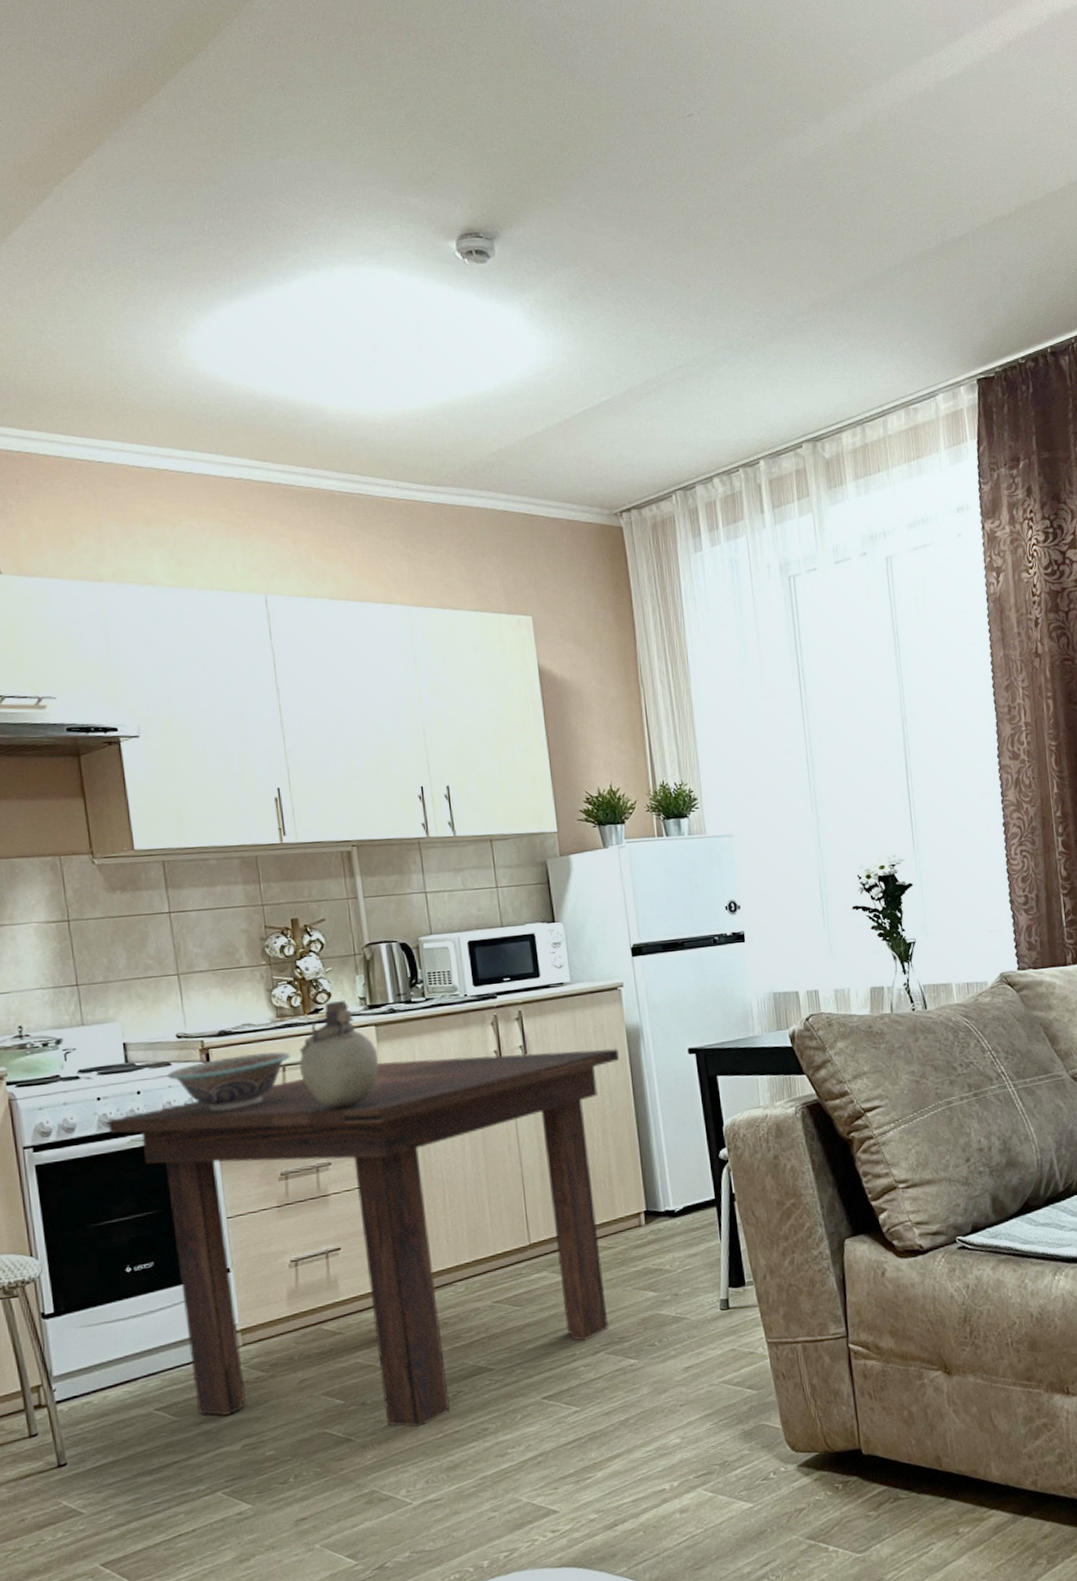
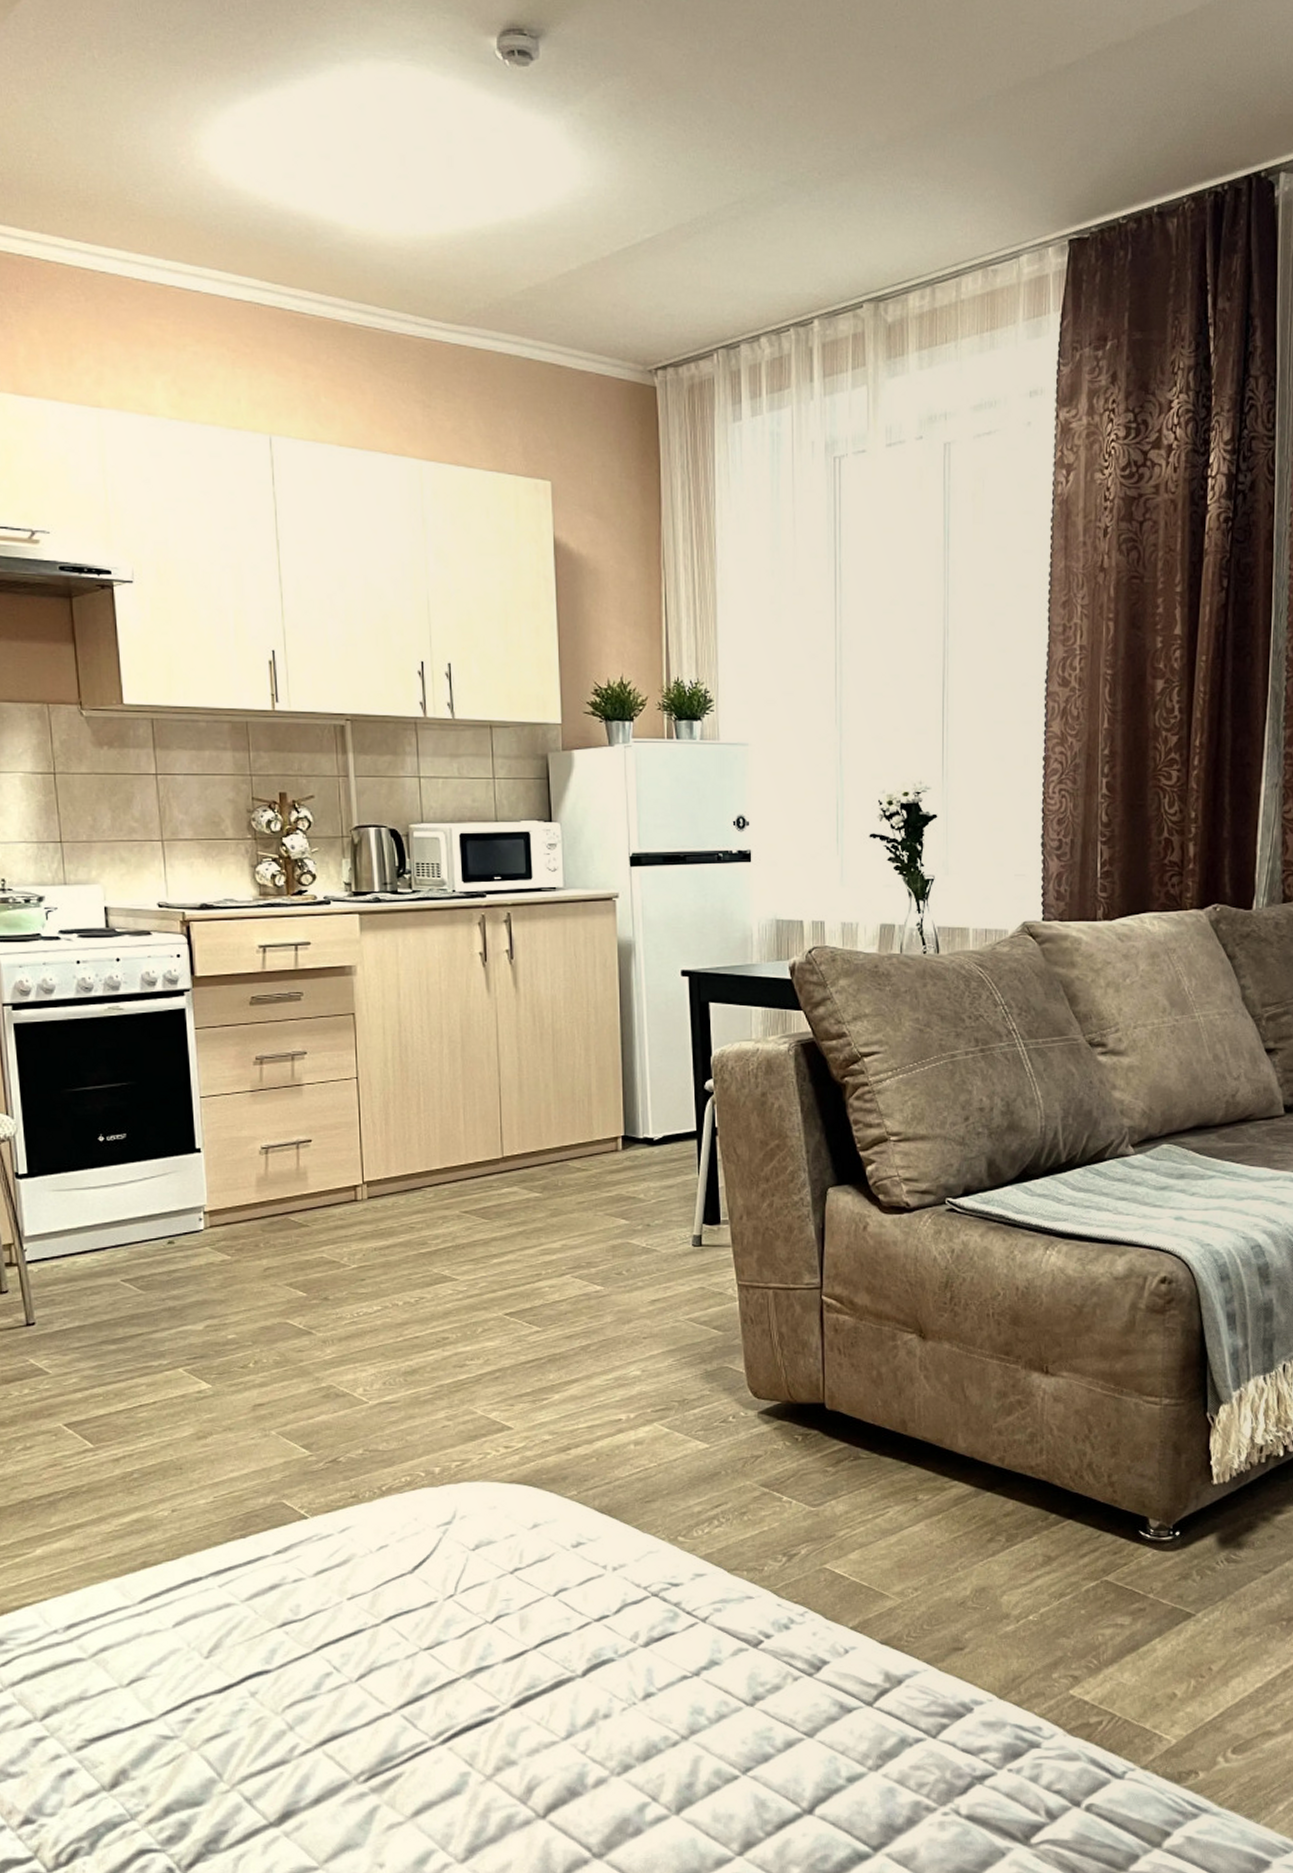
dining table: present [107,1048,619,1428] -> none [86,953,608,1329]
decorative bowl: present [167,1051,290,1112] -> none [147,930,271,987]
vase: present [299,999,379,1109] -> none [280,883,361,996]

